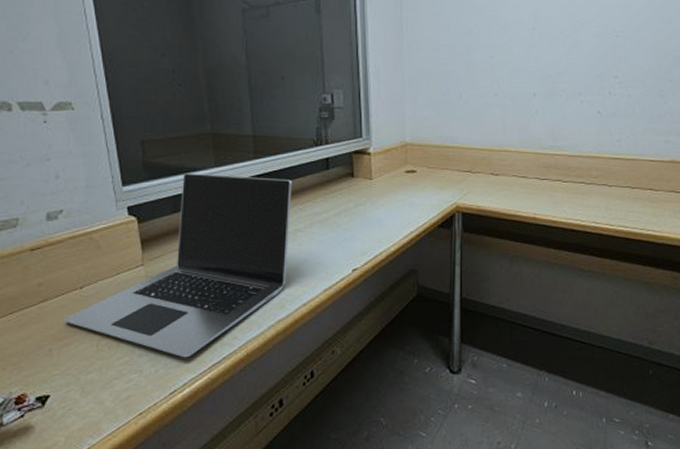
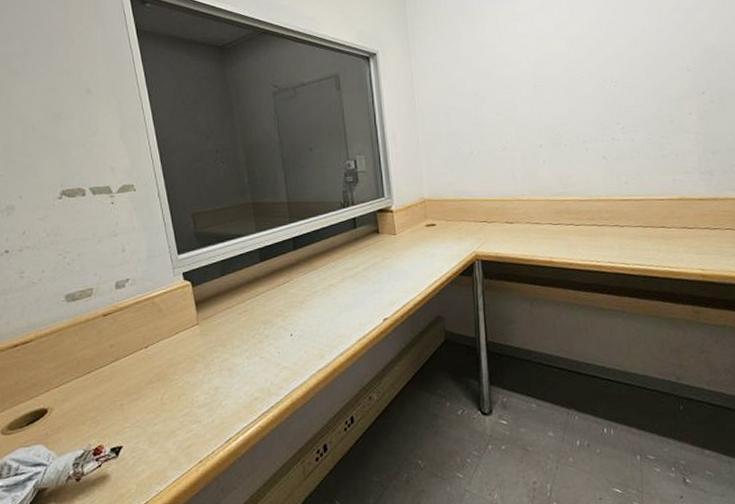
laptop: present [63,173,292,358] -> none [132,239,325,408]

